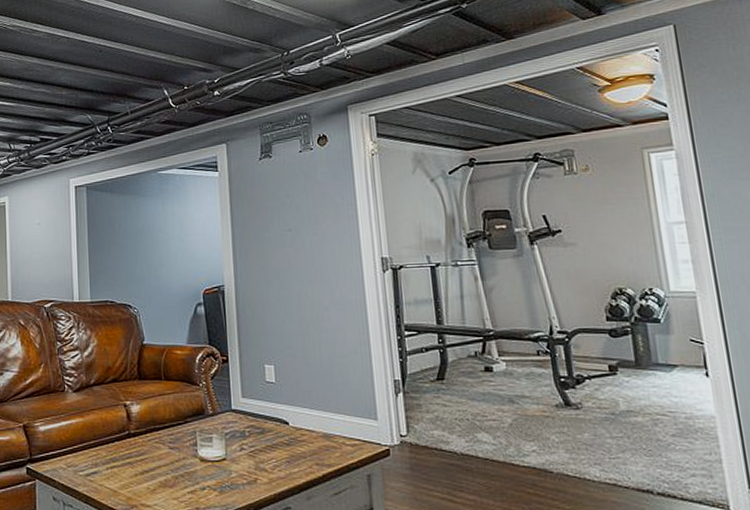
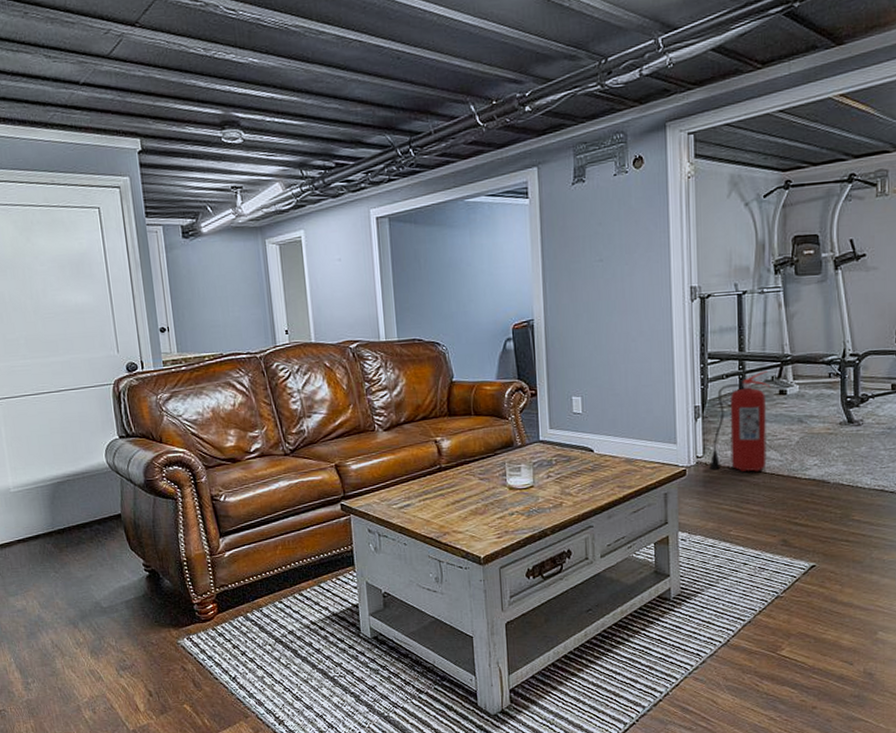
fire extinguisher: none [415,345,479,456] -> present [709,370,771,472]

